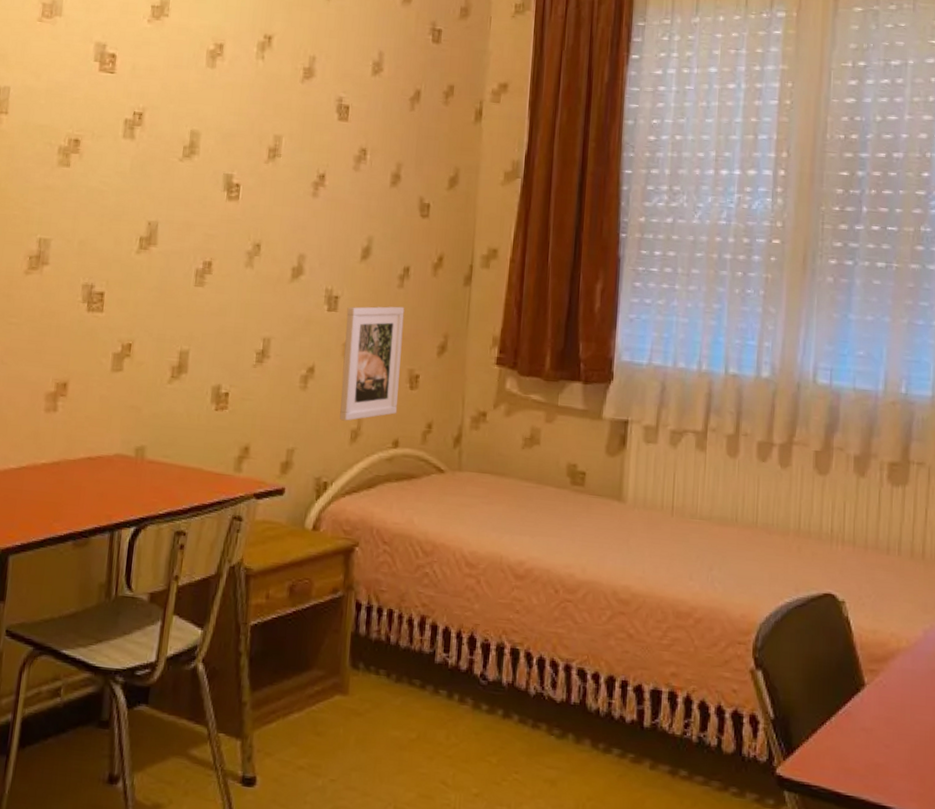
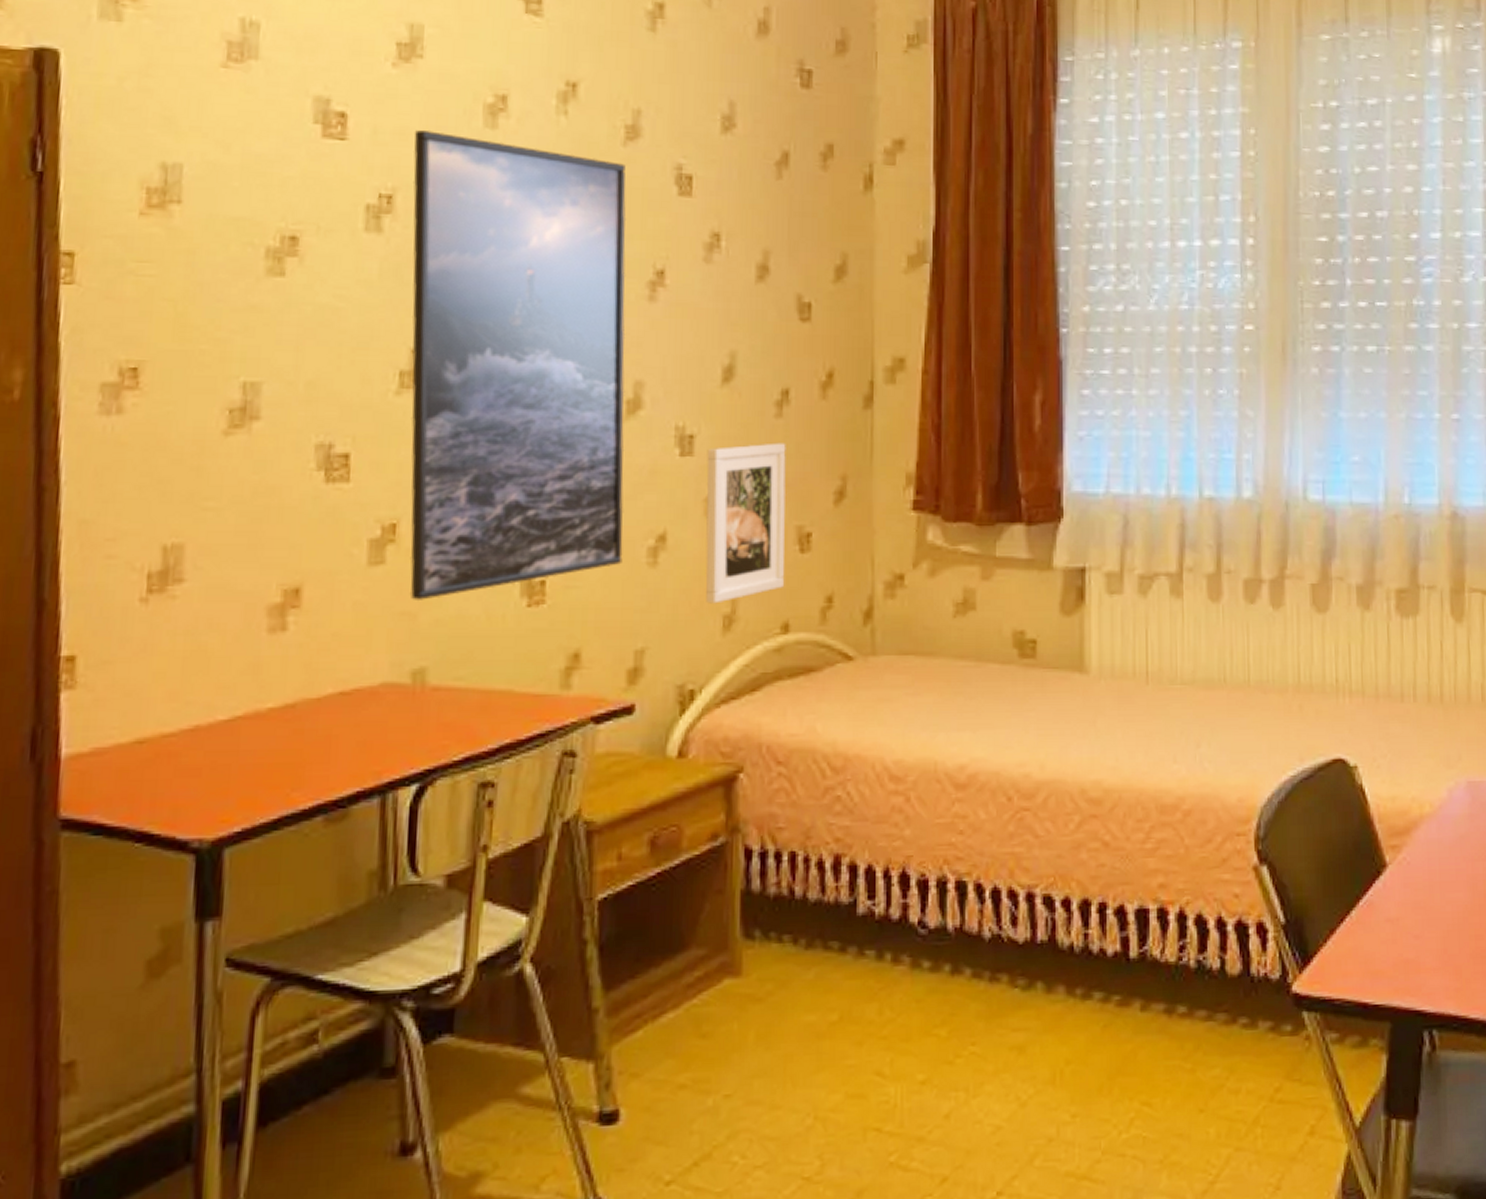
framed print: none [137,68,302,399] -> present [409,130,627,600]

